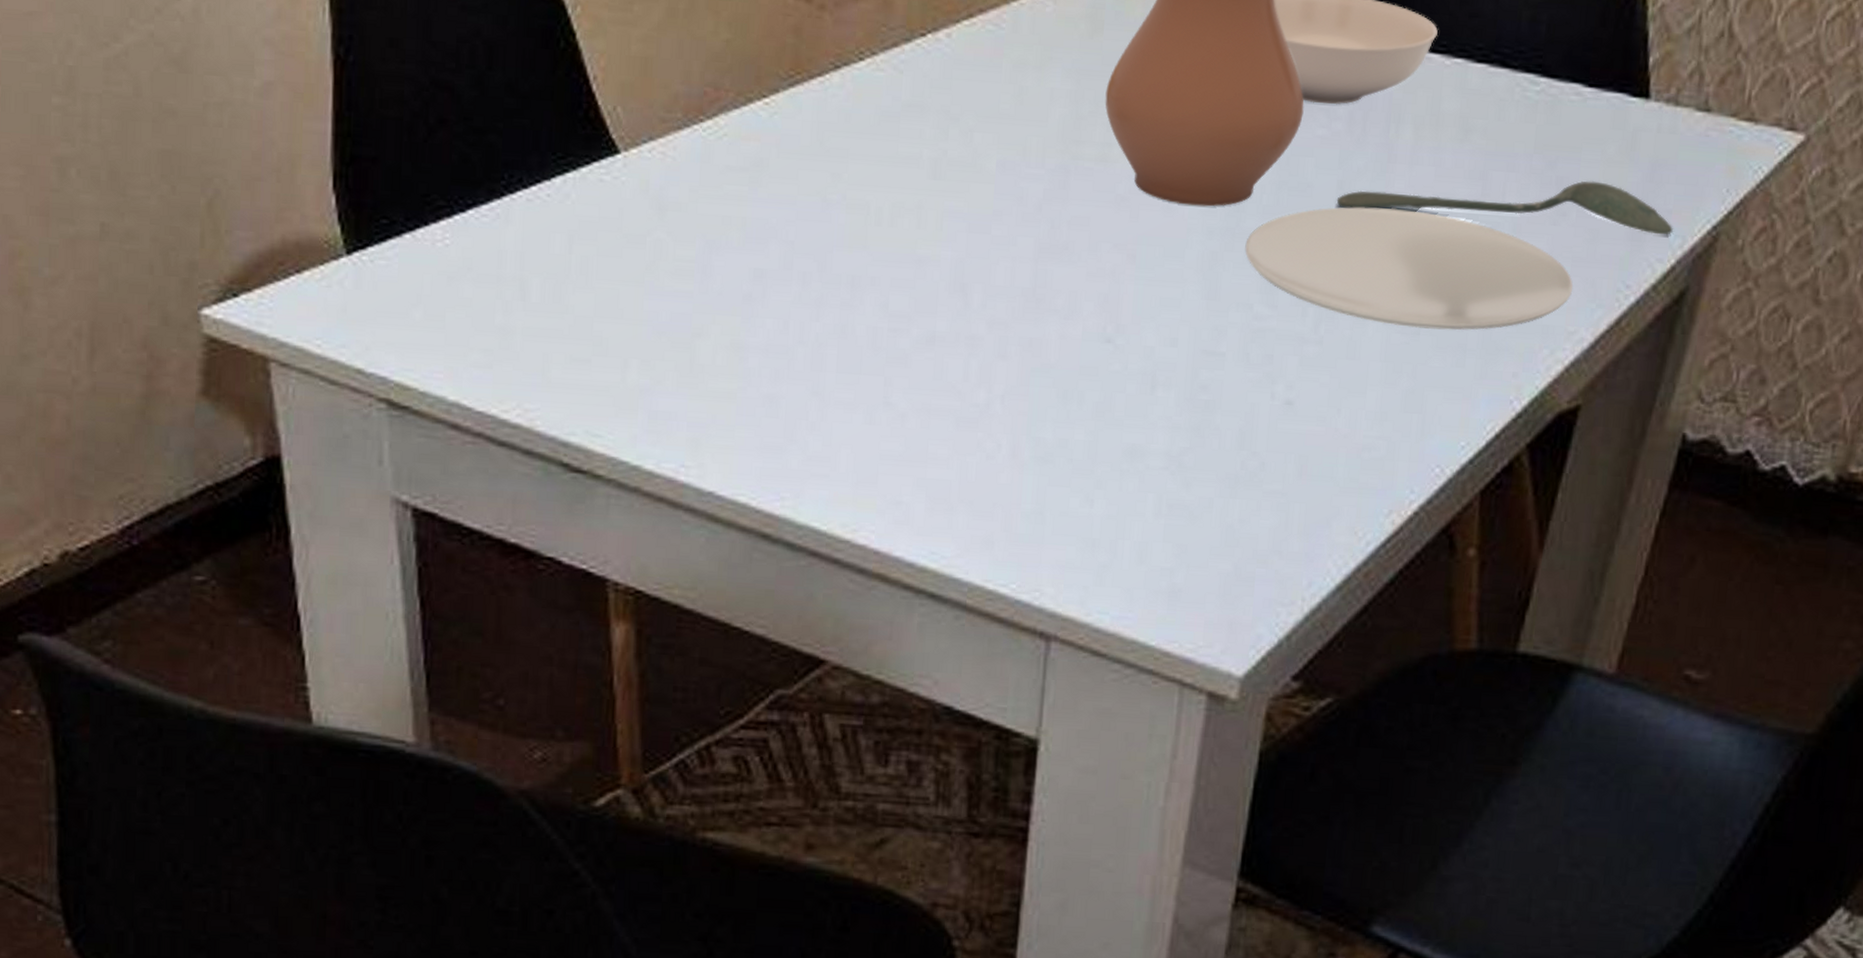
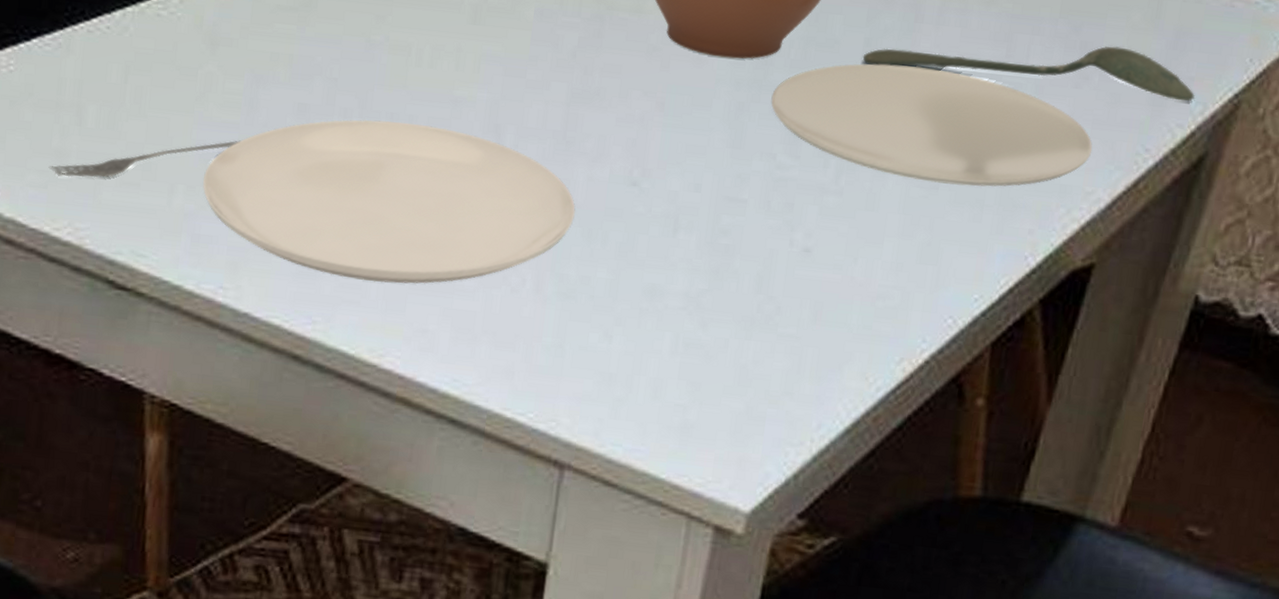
fork: none [493,310,695,356] -> present [48,140,240,178]
plate: none [658,283,1049,455] -> present [203,119,576,284]

